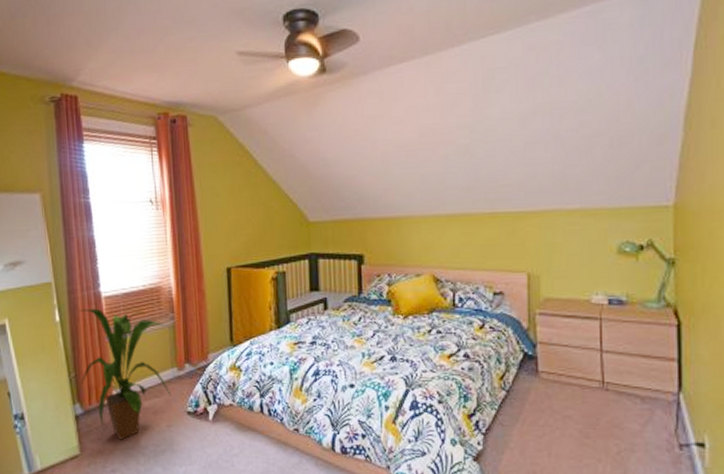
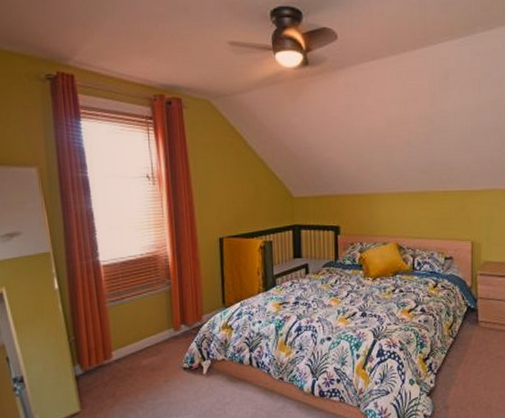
house plant: present [79,308,172,440] -> none [78,276,169,396]

